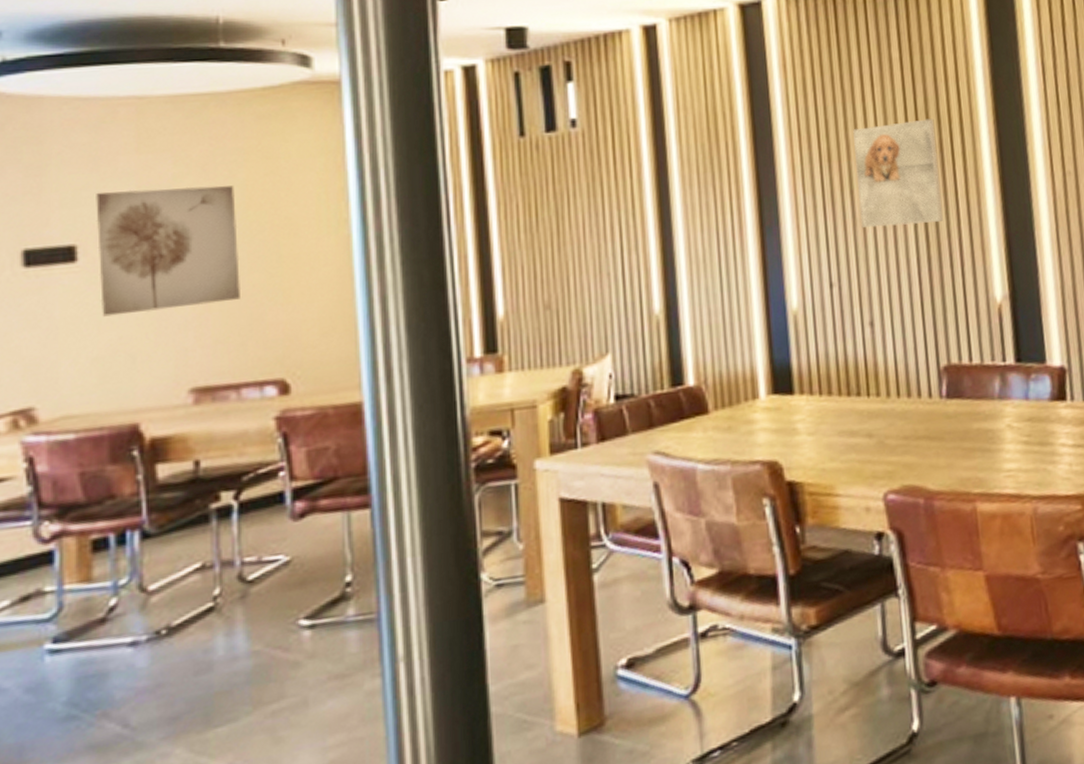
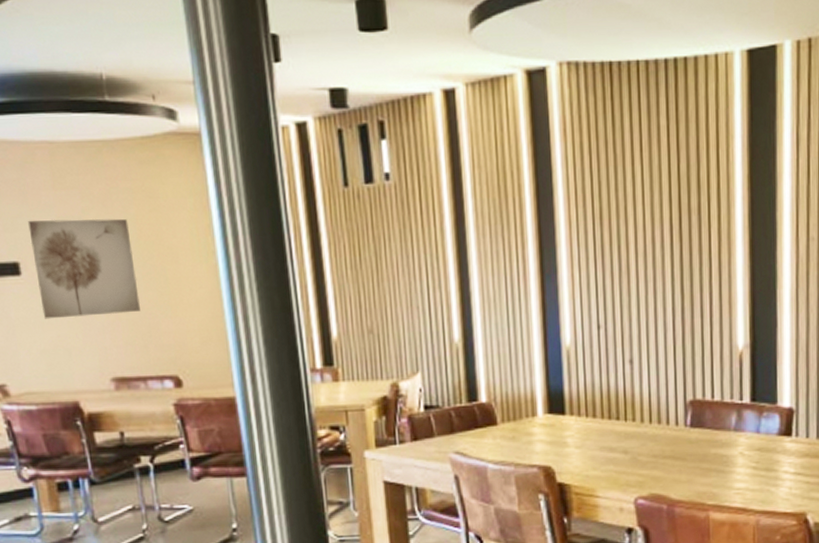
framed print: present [853,118,944,228] -> none [622,183,698,280]

